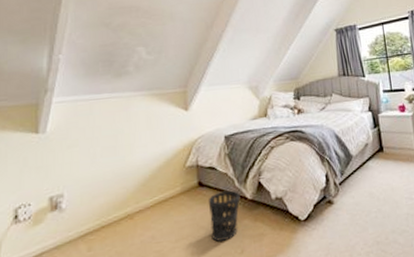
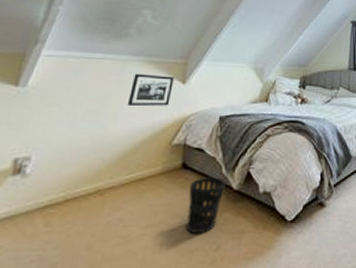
picture frame: none [138,105,177,138] -> present [127,73,174,107]

